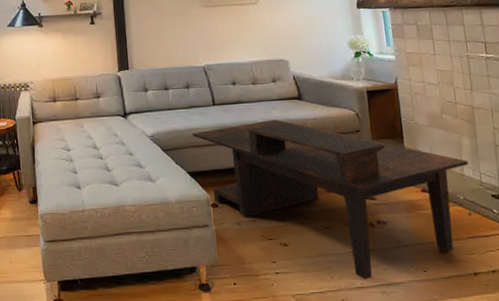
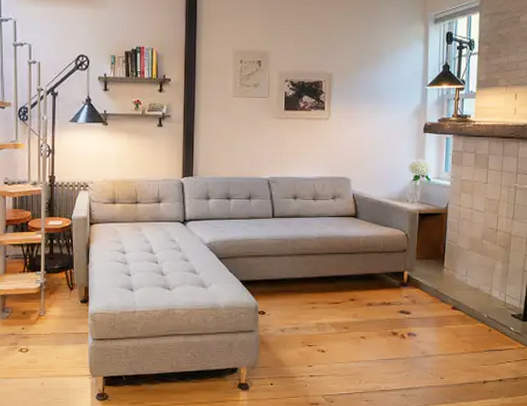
coffee table: present [193,119,469,280] -> none [249,235,497,384]

